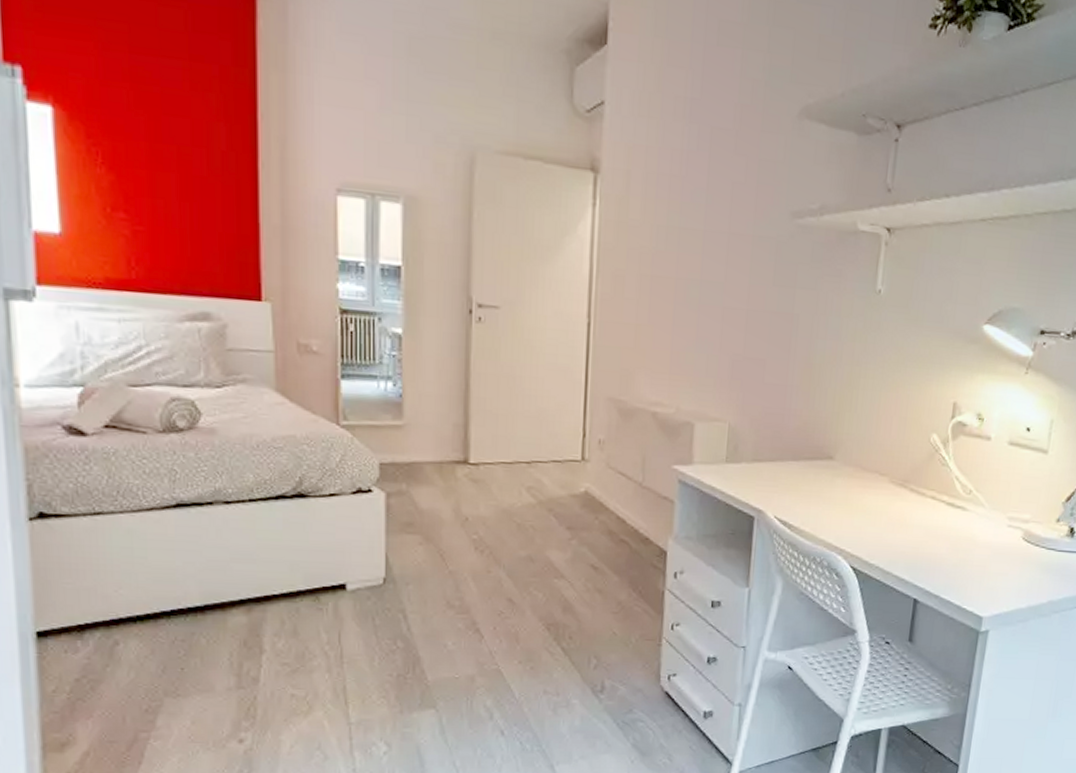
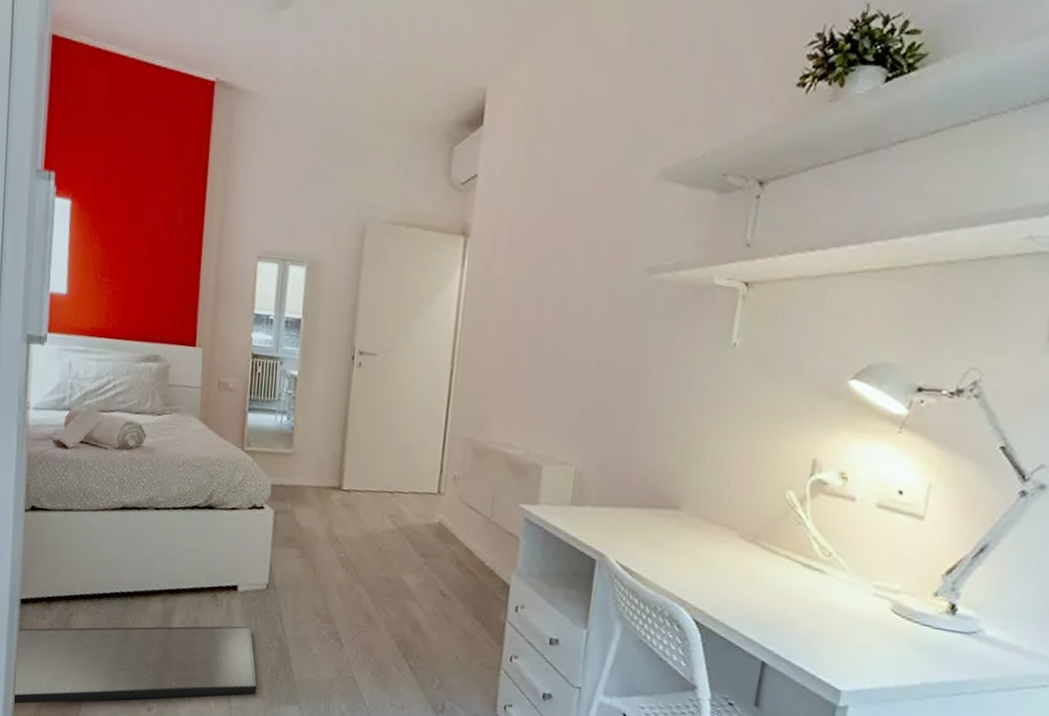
doormat: none [36,628,381,764] -> present [12,625,257,704]

